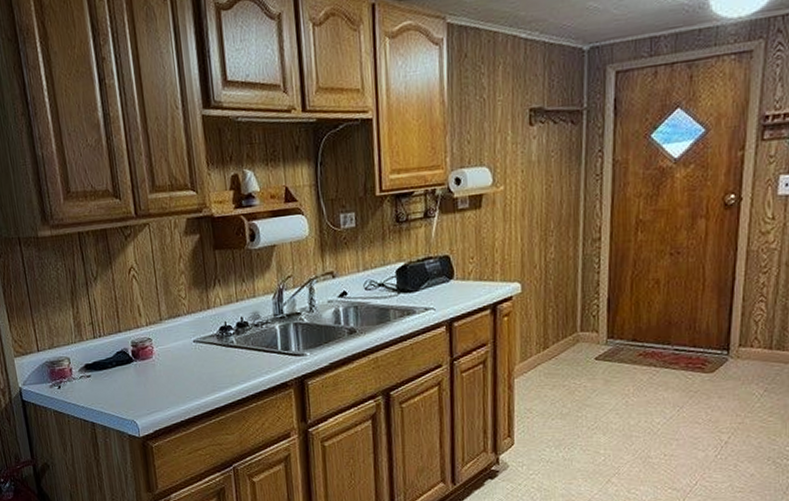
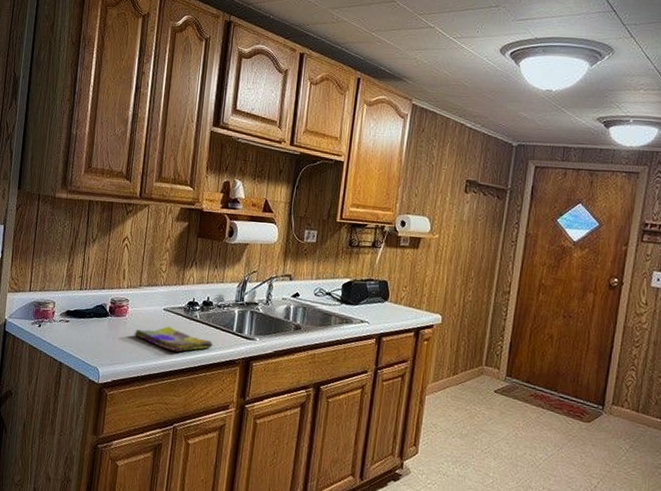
dish towel: none [166,359,259,386] -> present [133,326,213,352]

